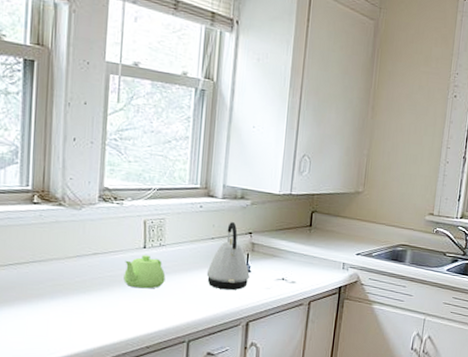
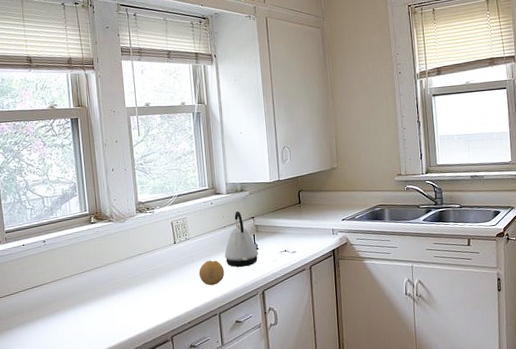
teapot: present [124,255,166,289] -> none [162,249,194,276]
fruit: none [170,276,204,307] -> present [199,260,225,286]

